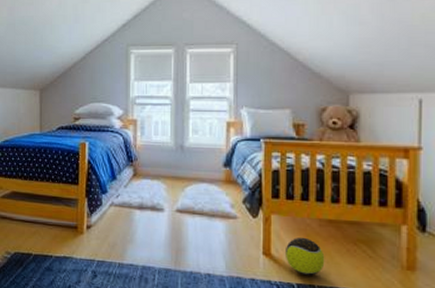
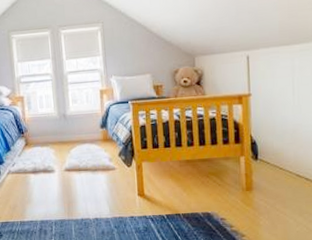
decorative ball: present [286,237,325,276] -> none [155,177,186,208]

